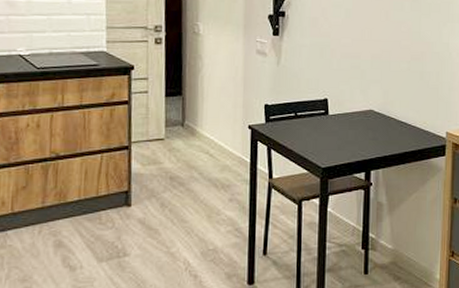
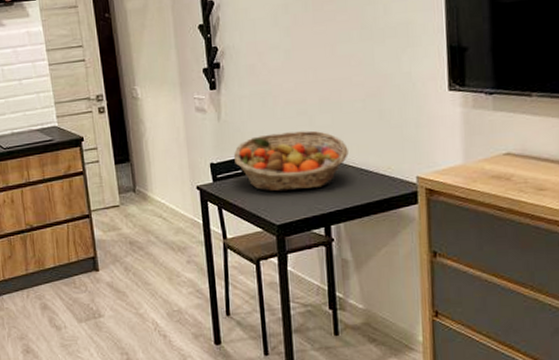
fruit basket: none [288,82,392,137] -> present [233,130,349,192]

